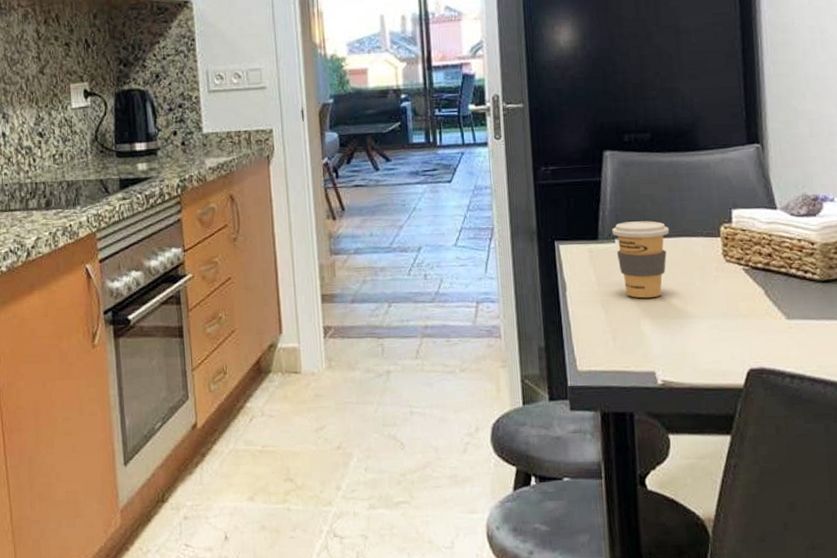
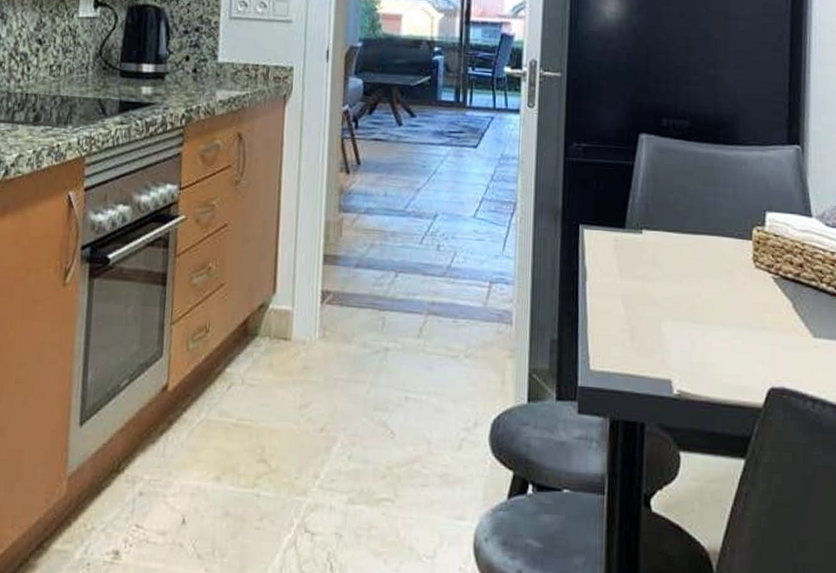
coffee cup: present [612,221,670,299] -> none [641,212,700,299]

